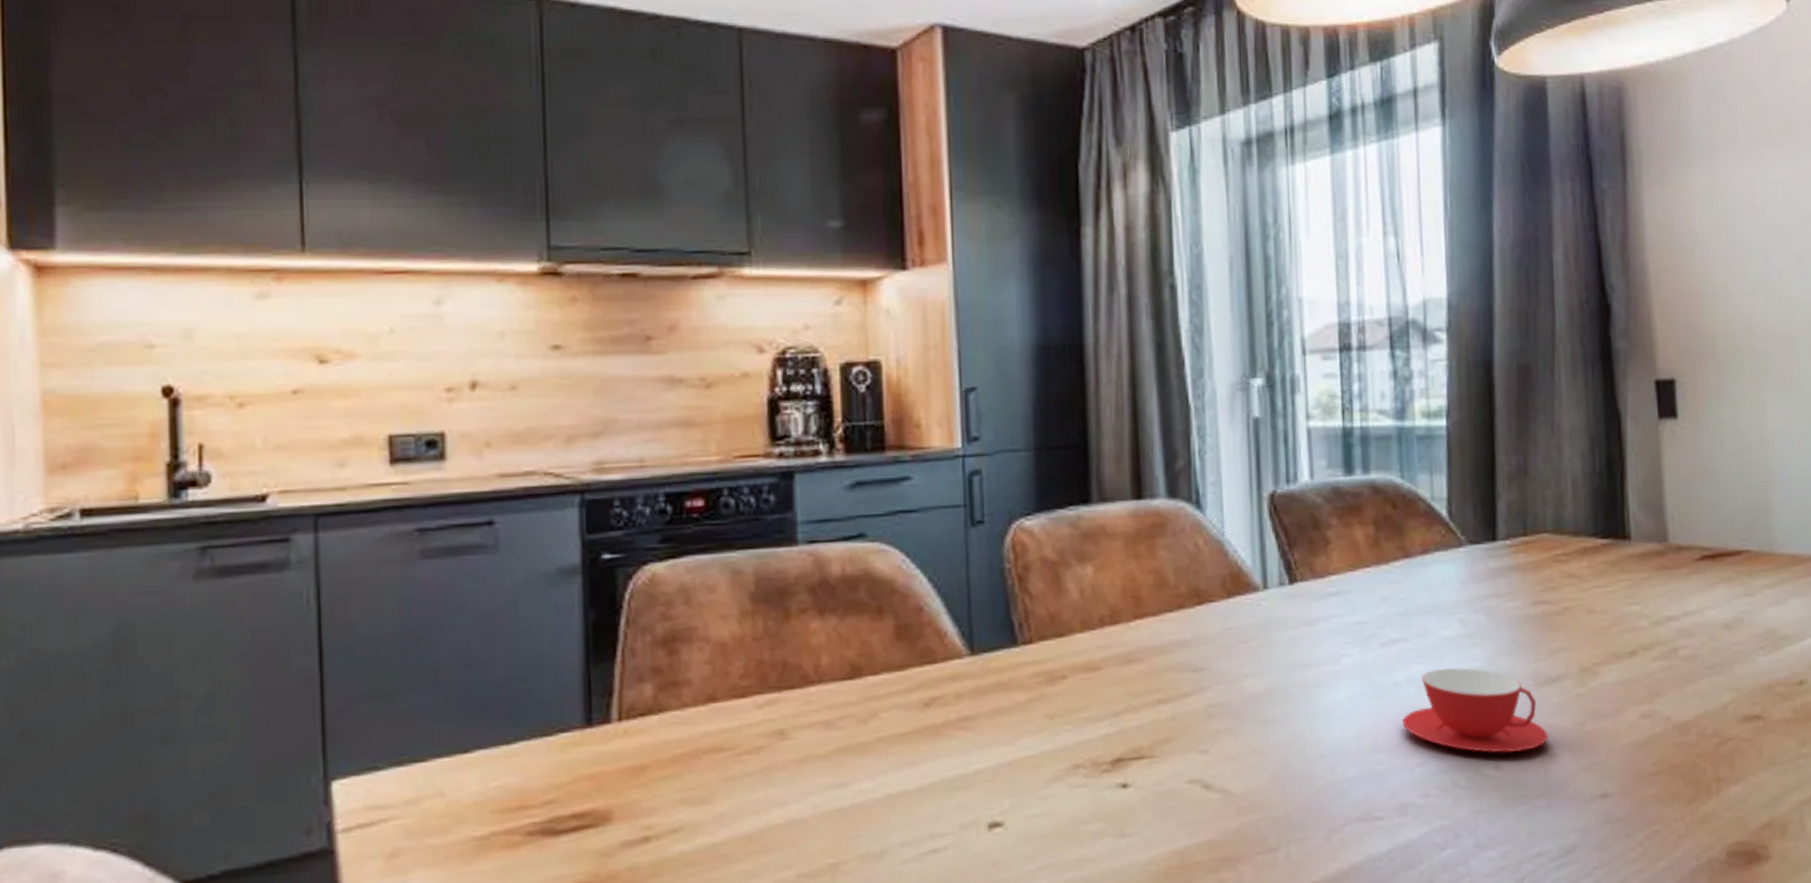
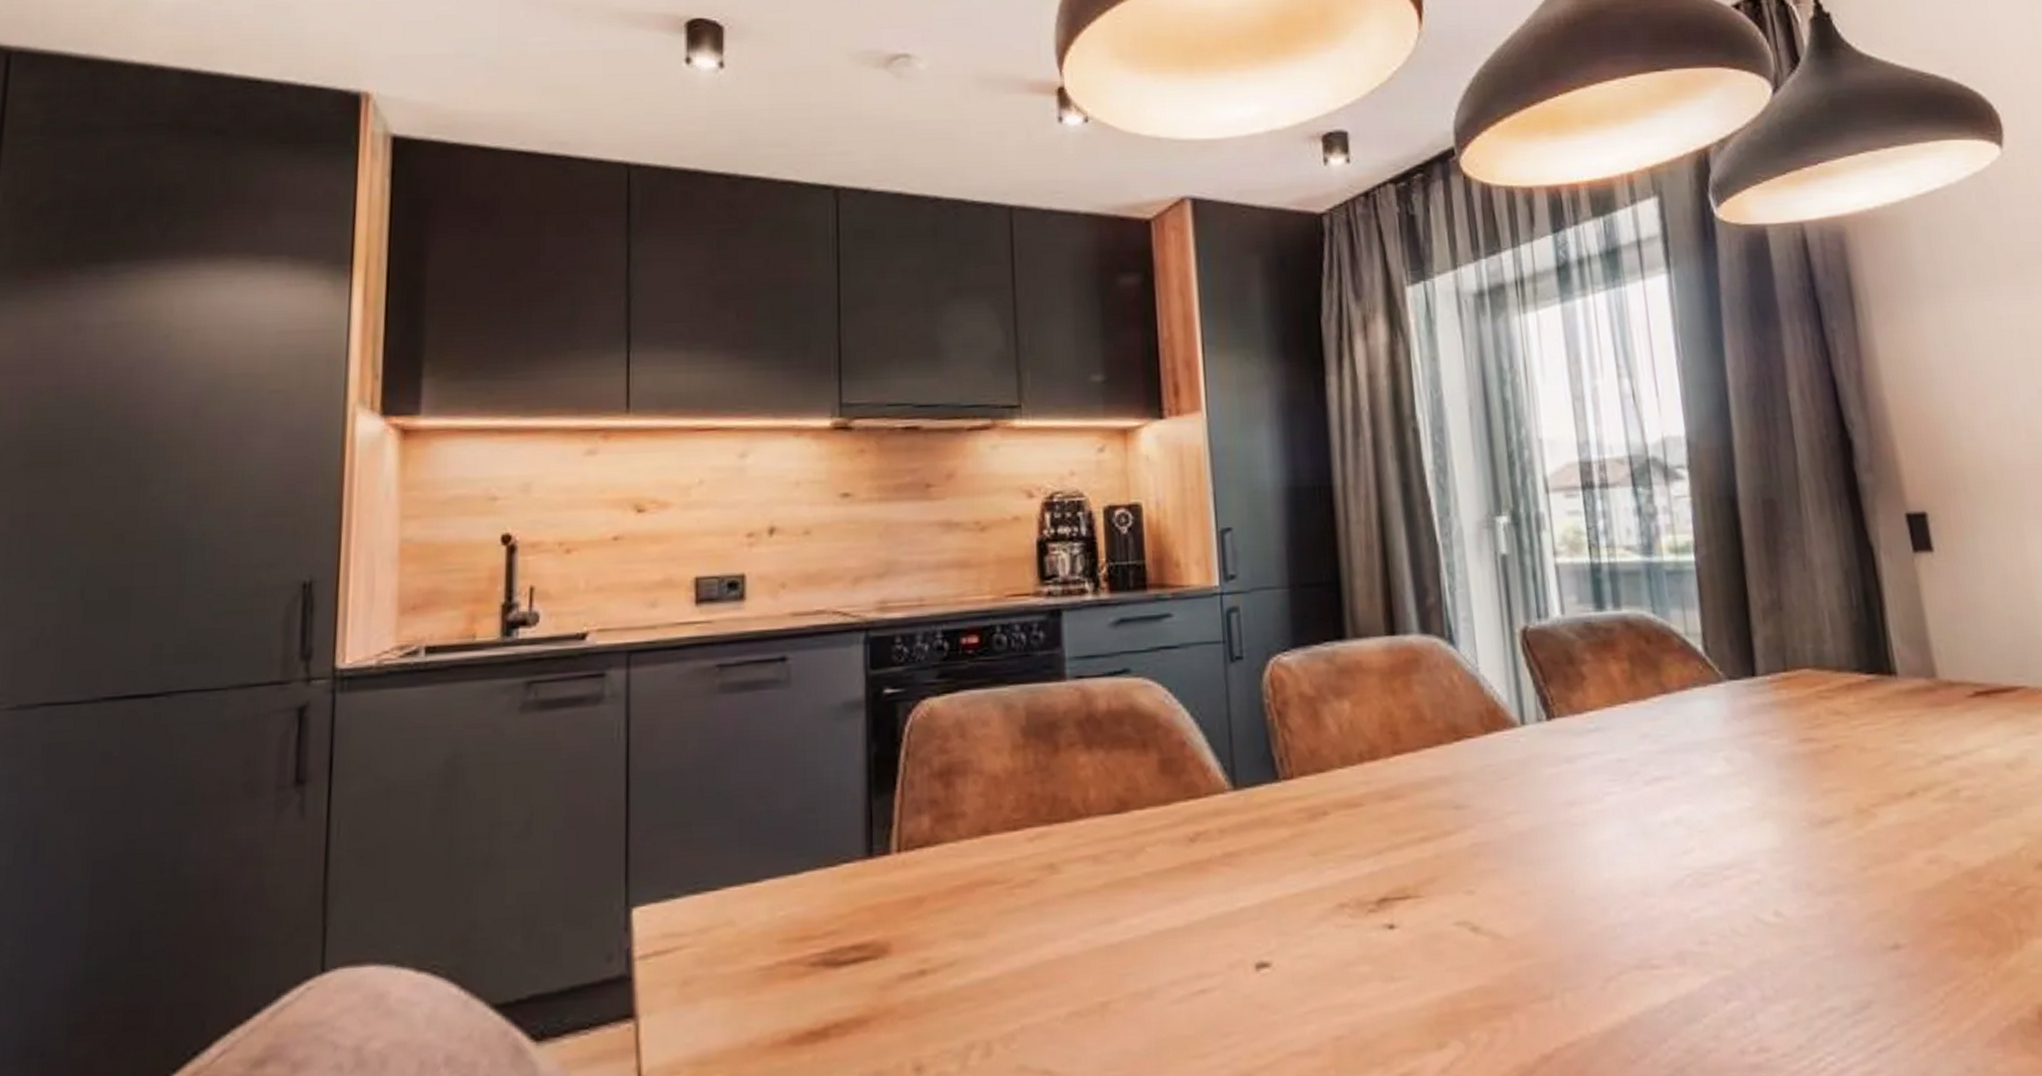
teacup: present [1402,667,1548,754] -> none [1673,807,1830,899]

